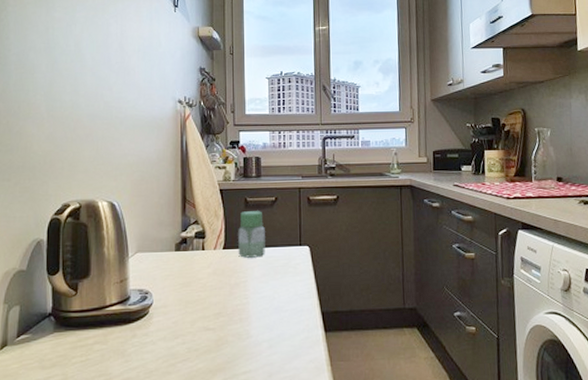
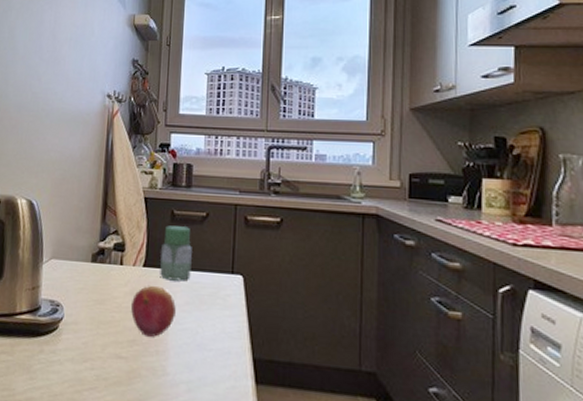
fruit: none [215,265,254,308] -> present [131,286,176,337]

